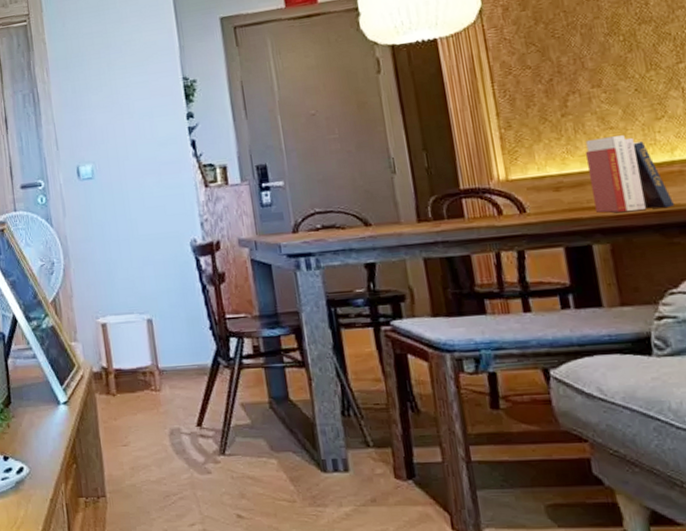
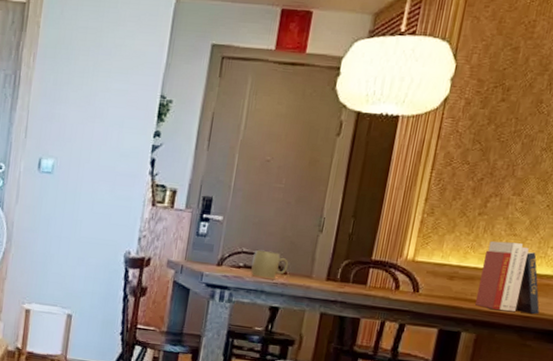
mug: none [328,205,371,237] -> present [250,250,289,280]

